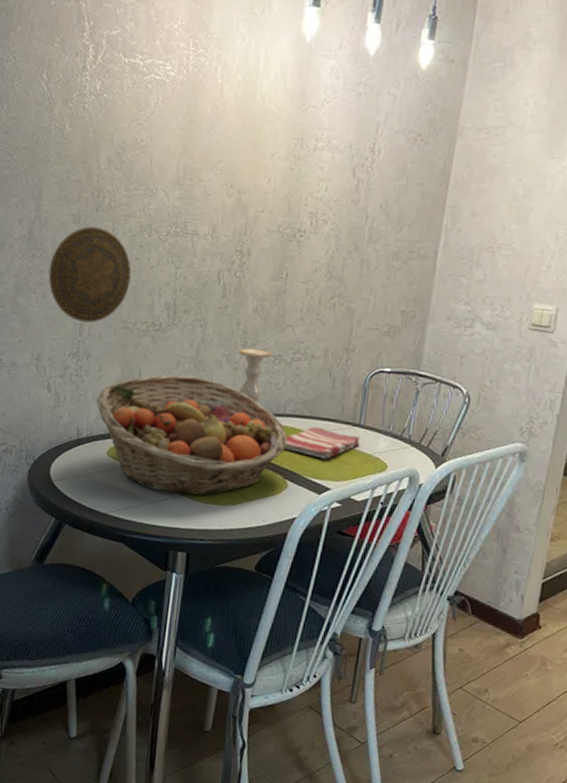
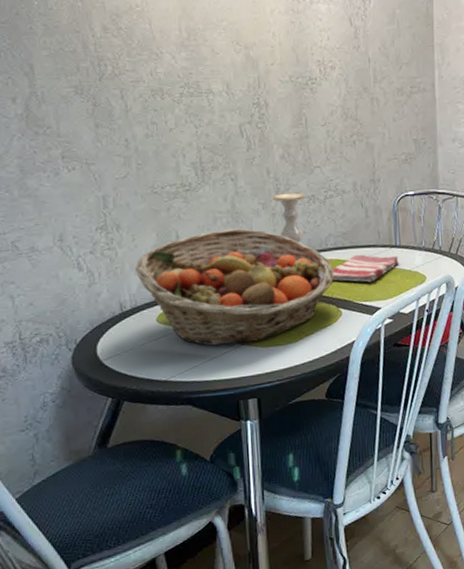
decorative plate: present [48,226,132,323] -> none [56,96,151,194]

